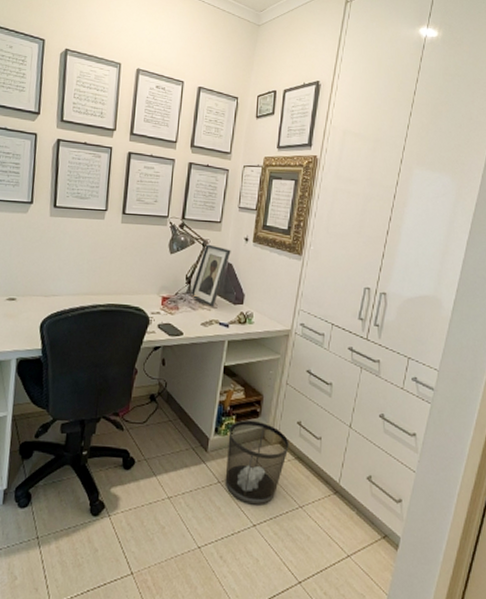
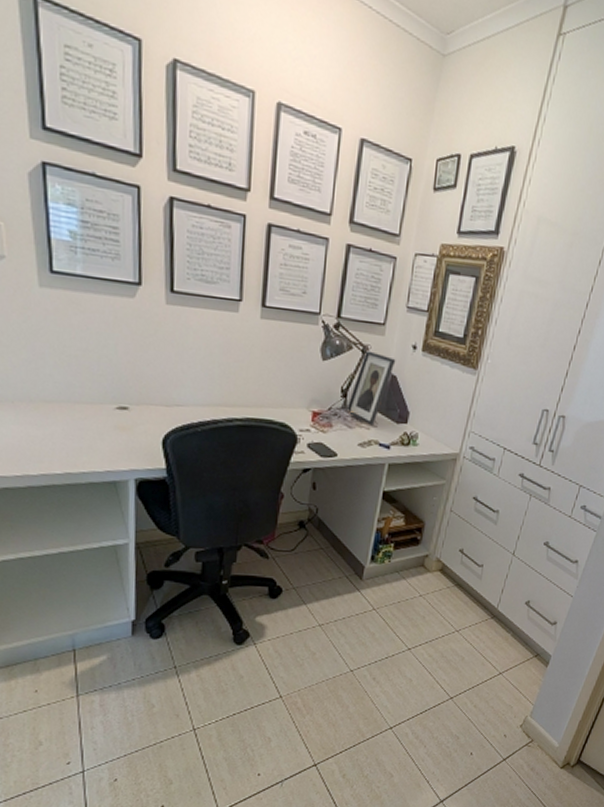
waste bin: present [225,419,289,505] -> none [380,547,450,630]

